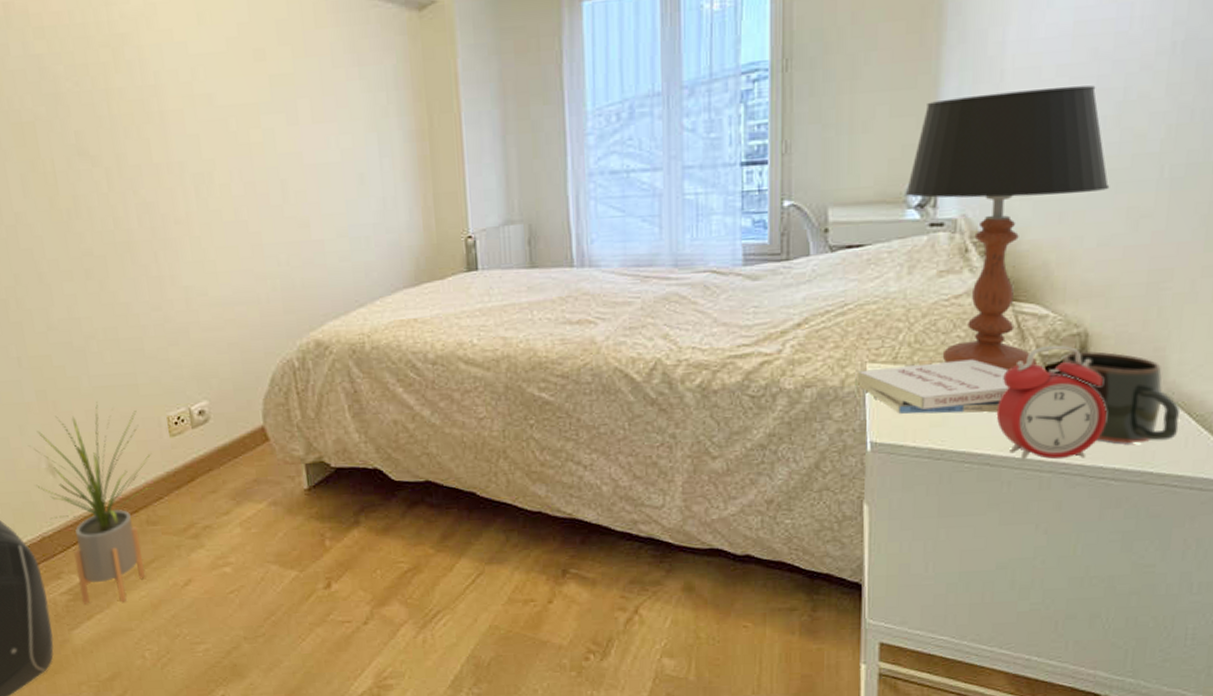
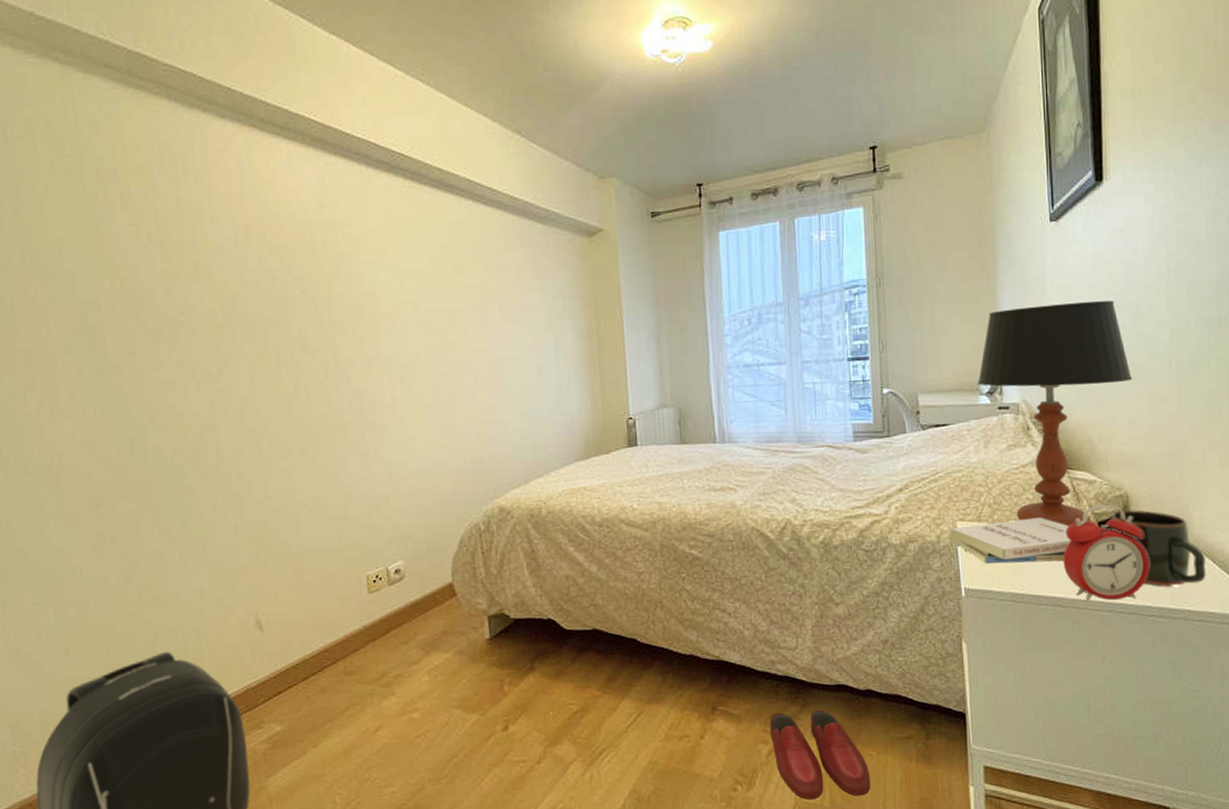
house plant: present [29,402,155,604] -> none [240,563,352,752]
slippers: none [629,575,744,673] -> present [770,709,871,800]

